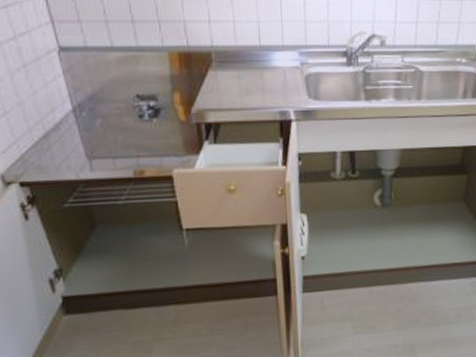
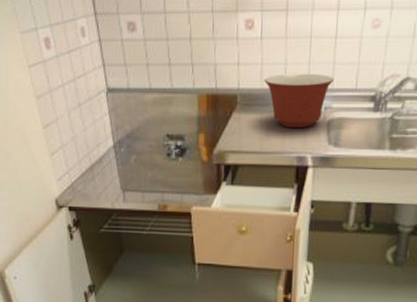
mixing bowl: none [238,30,307,83] -> present [264,73,333,127]

